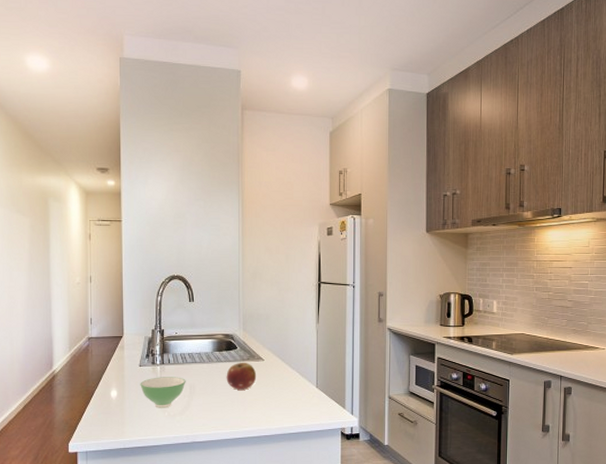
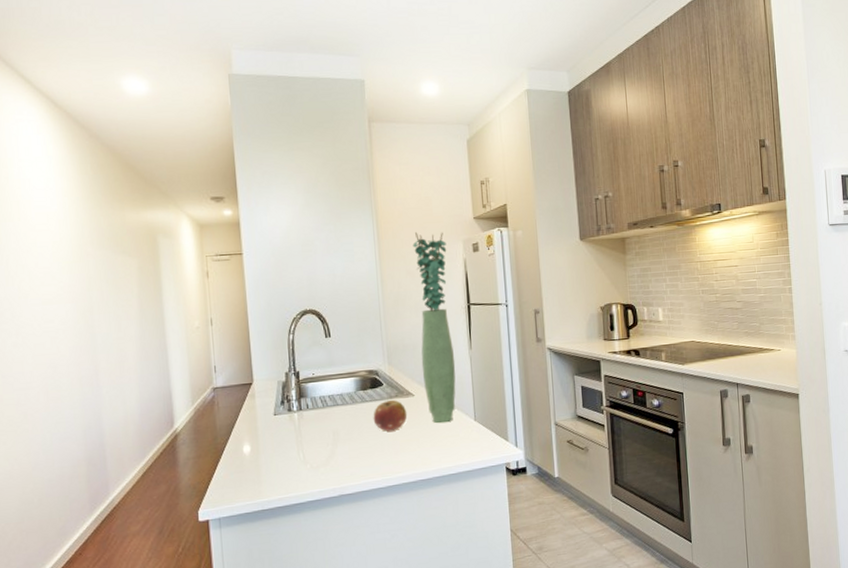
bowl: present [140,377,186,408] -> none [276,423,329,461]
vase: none [273,213,304,386] -> present [412,232,456,423]

